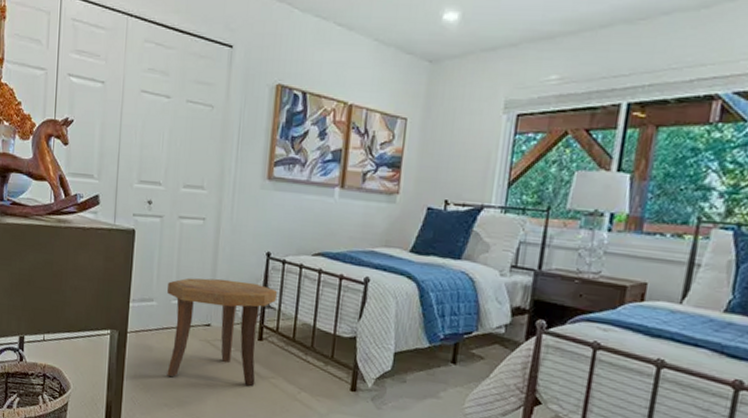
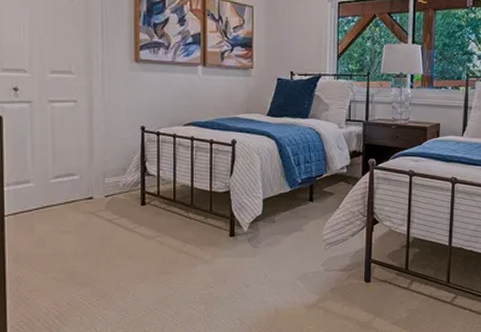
side table: present [167,277,277,386] -> none [44,154,154,251]

